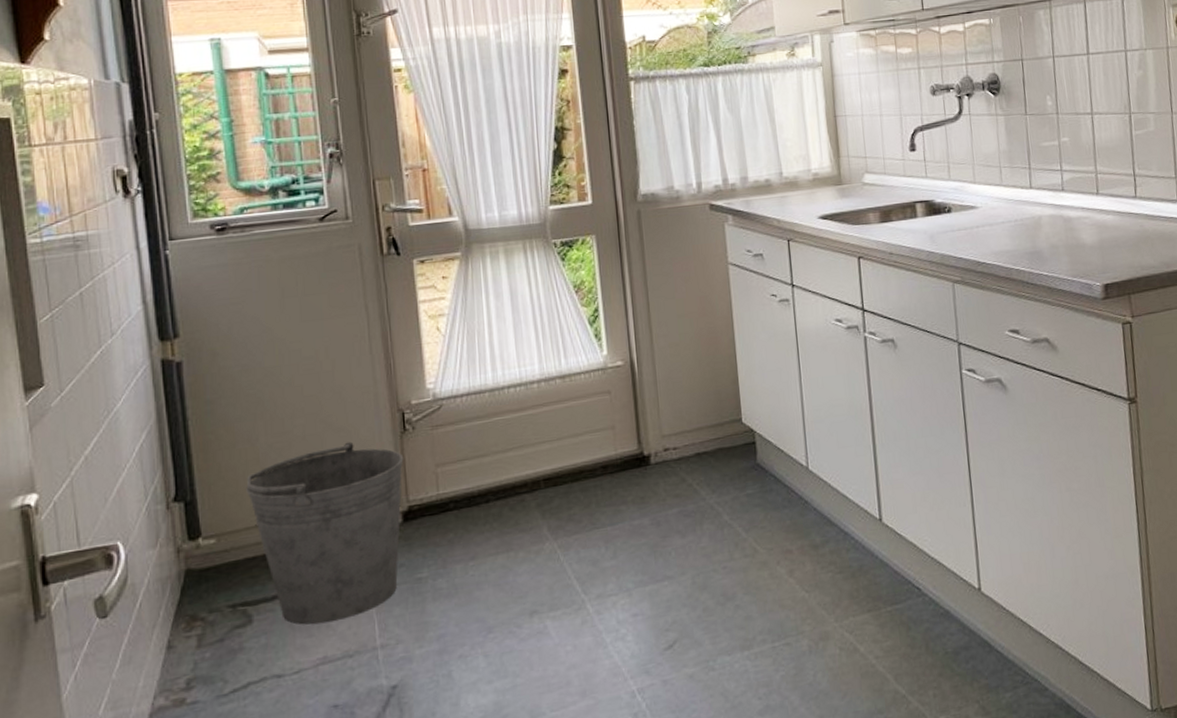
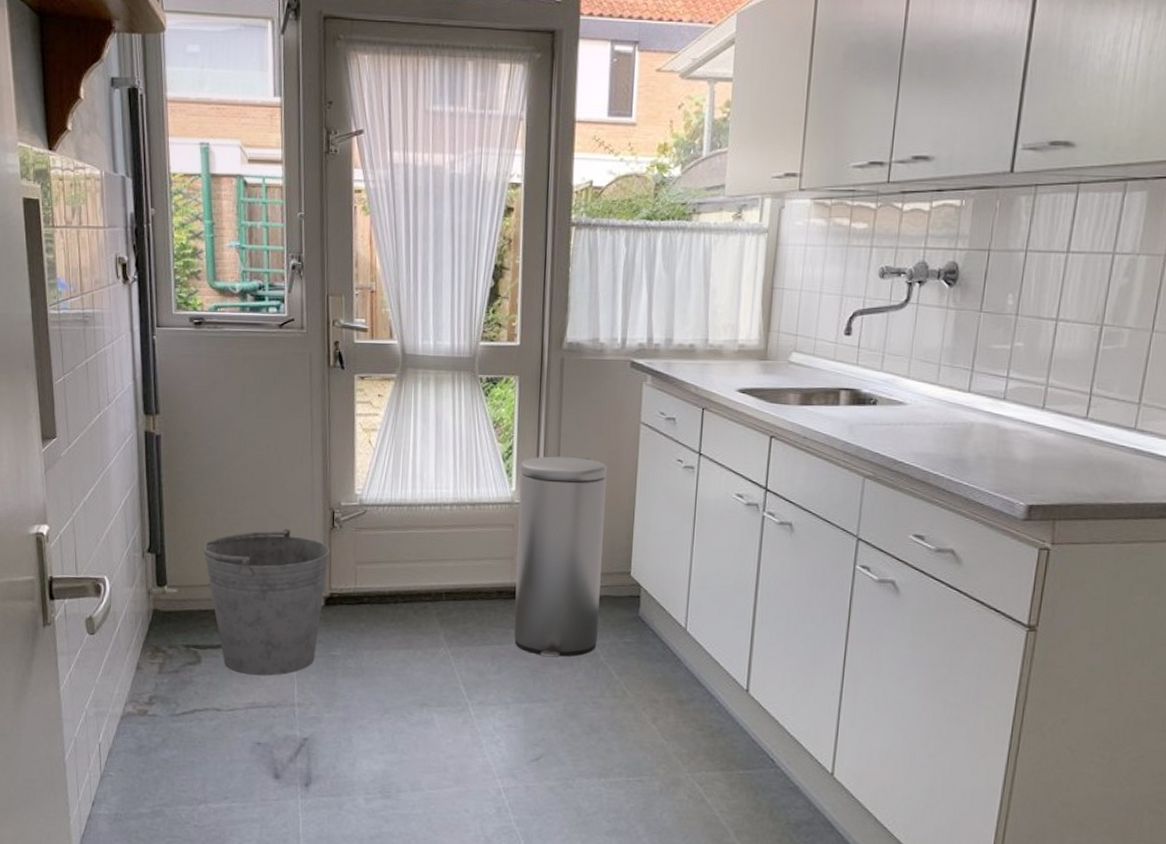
pedal bin: none [609,308,718,529] -> present [514,456,607,658]

